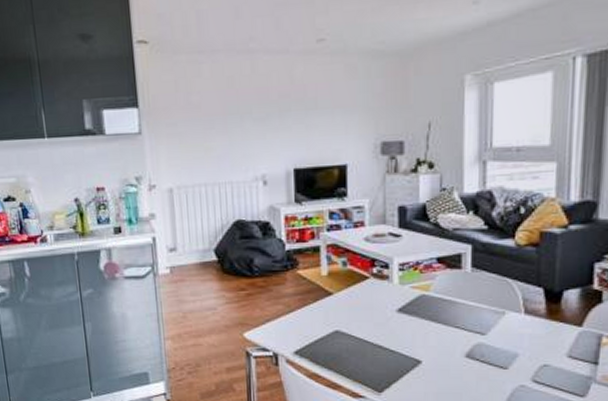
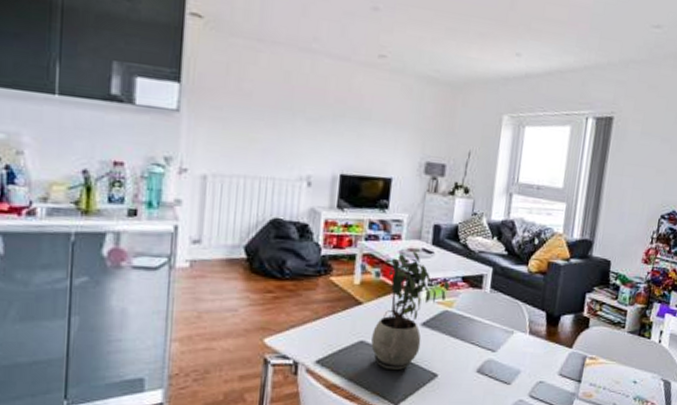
potted plant: none [347,236,424,359] -> present [371,250,450,371]

